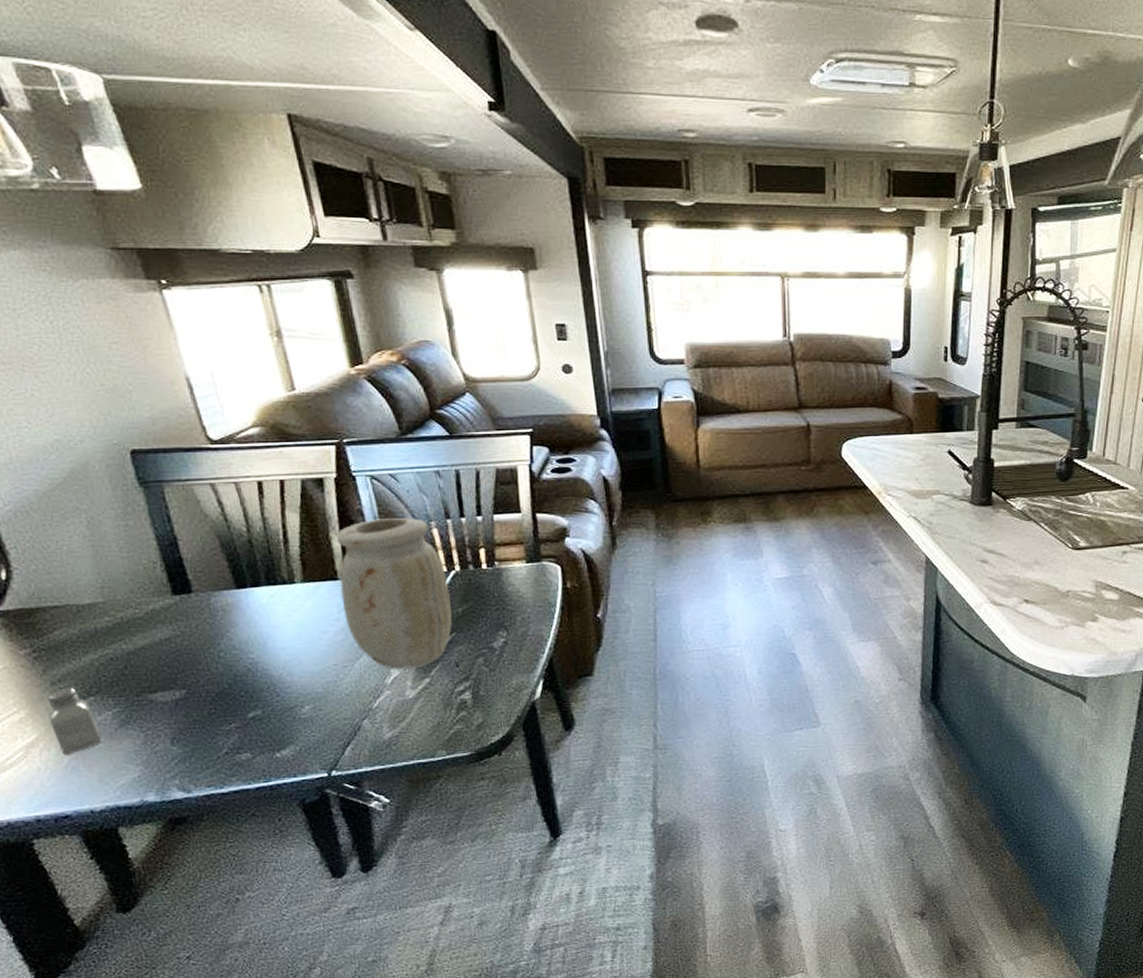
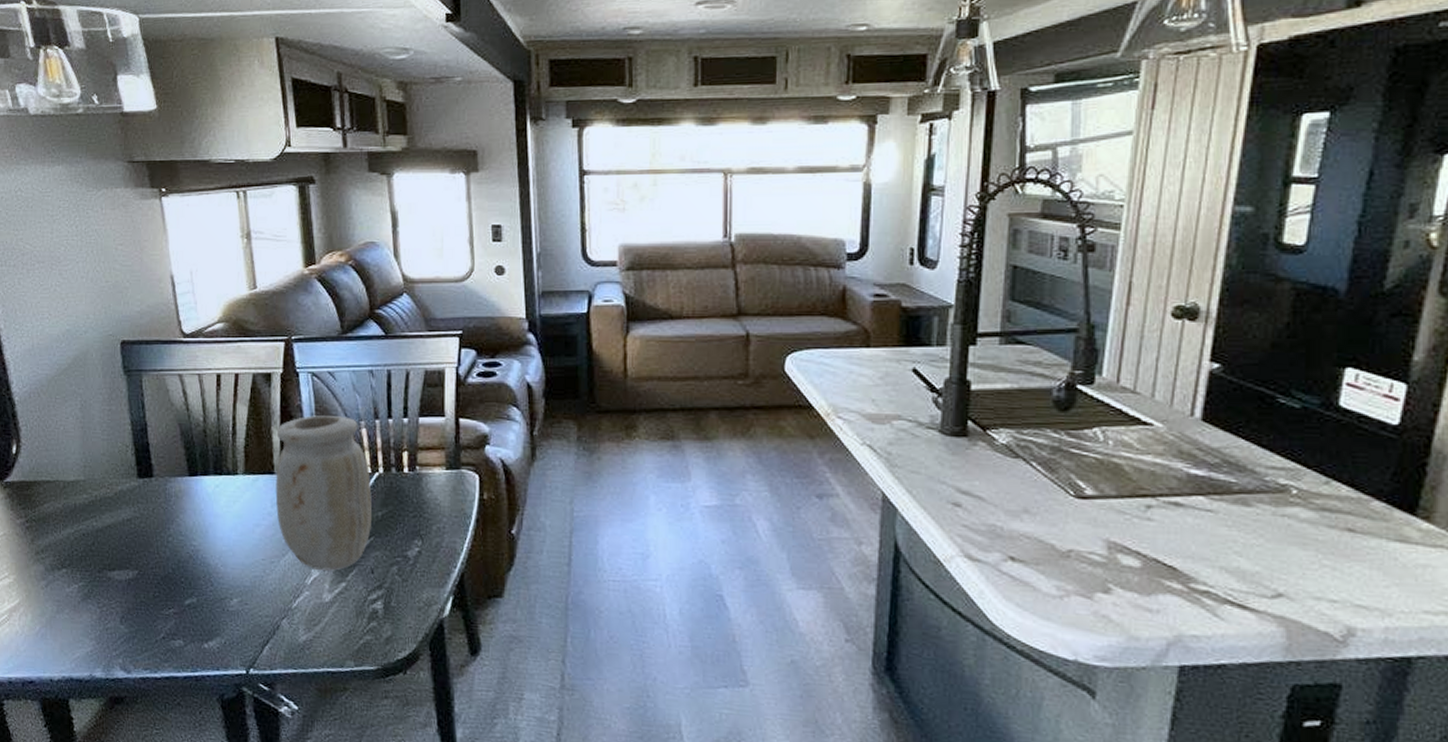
saltshaker: present [47,688,101,755] -> none [30,558,67,622]

